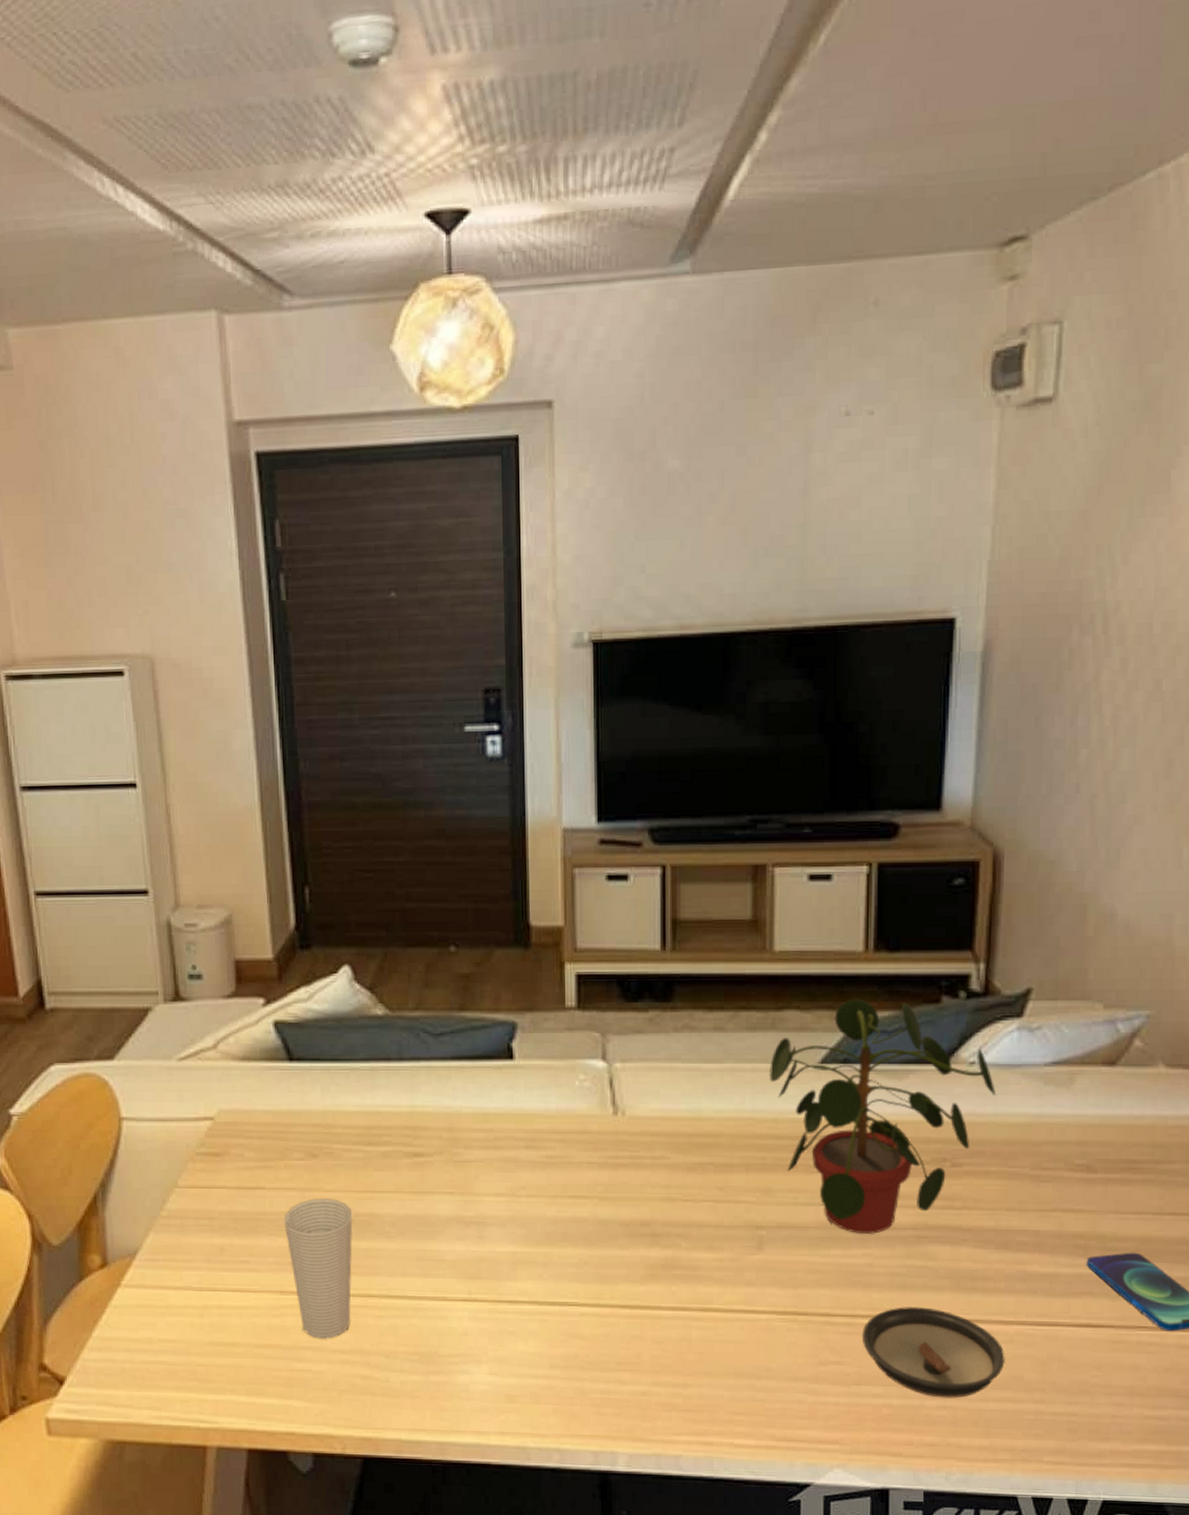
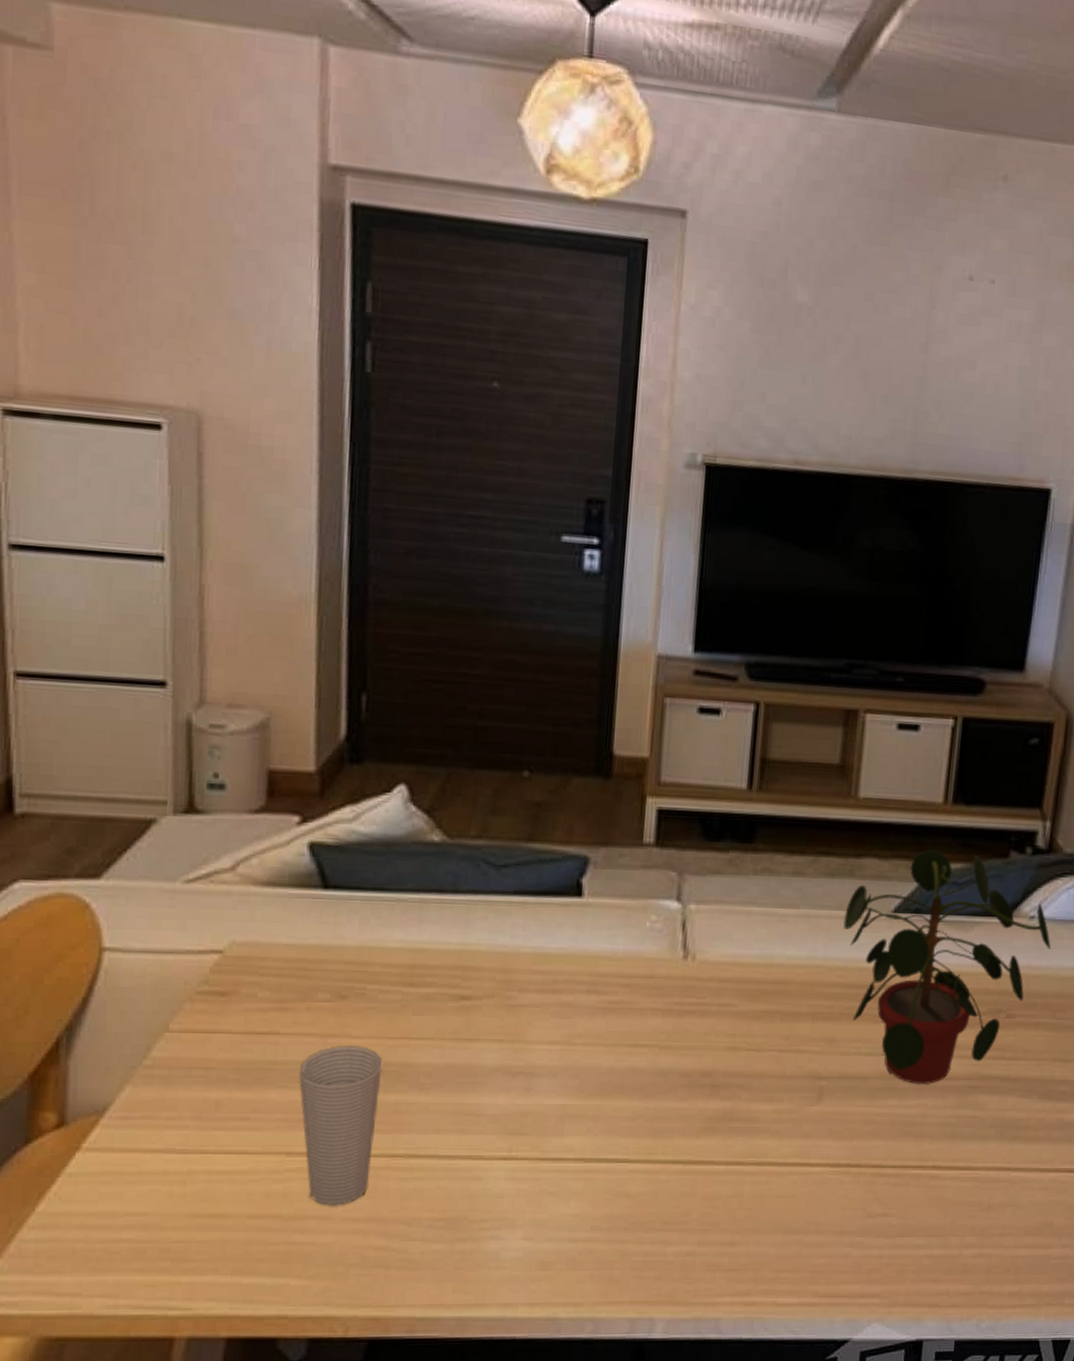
saucer: present [862,1307,1005,1398] -> none [909,1157,1039,1246]

